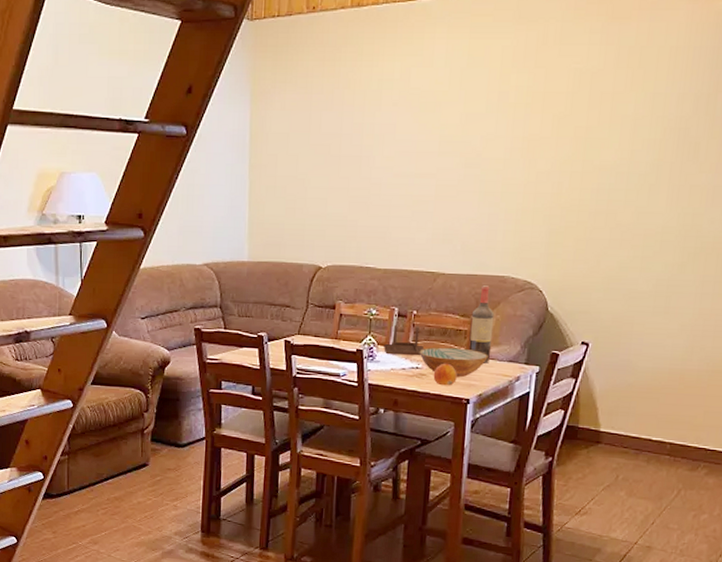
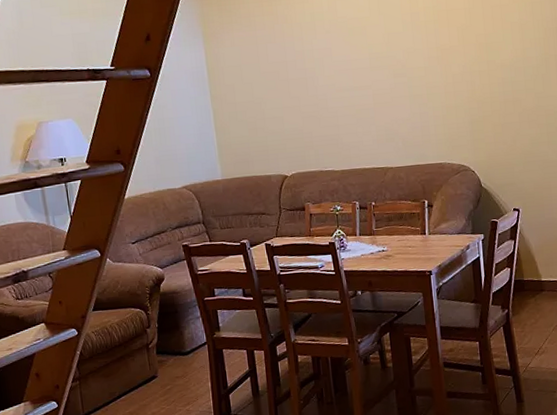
napkin holder: present [384,325,425,356] -> none [352,214,387,243]
bowl: present [419,347,488,378] -> none [382,228,441,254]
fruit: present [433,363,457,386] -> none [397,243,418,263]
wine bottle: present [468,285,495,364] -> none [420,173,443,238]

